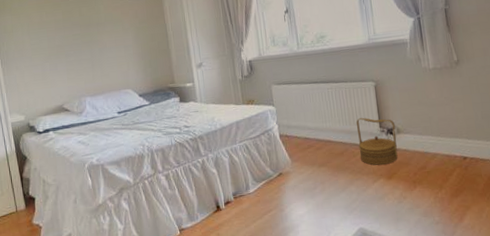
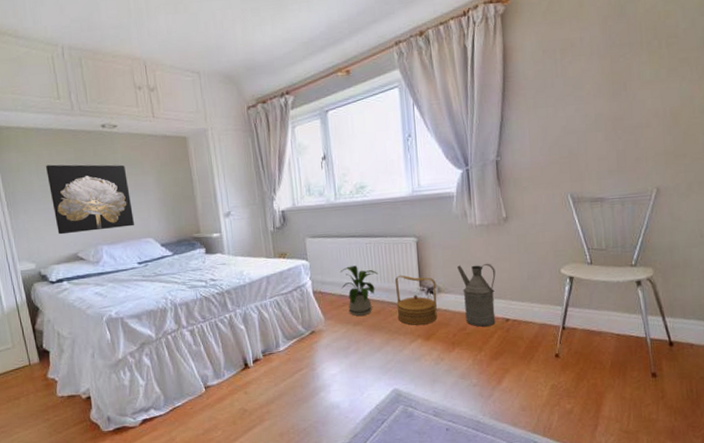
wall art: none [37,23,115,89] -> present [46,164,134,235]
house plant: none [305,109,341,158] -> present [341,265,379,316]
watering can: none [414,104,454,166] -> present [457,263,496,327]

